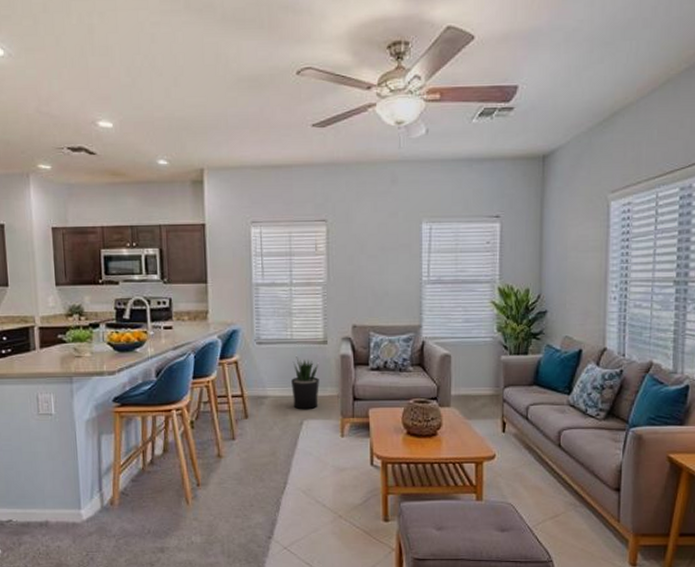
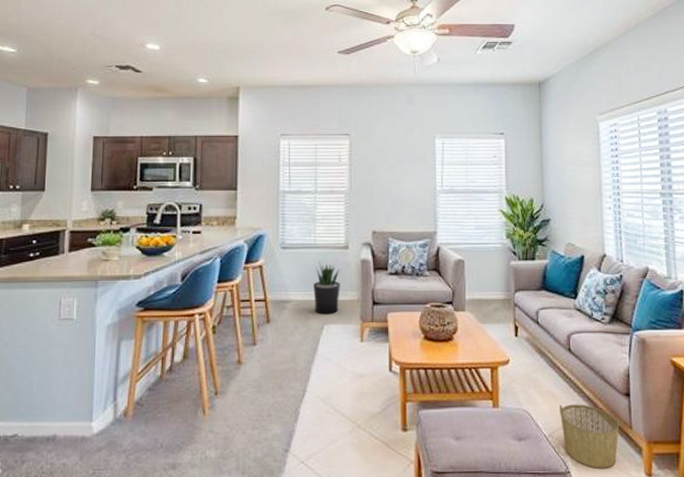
basket: none [545,498,608,559] -> present [560,404,620,470]

